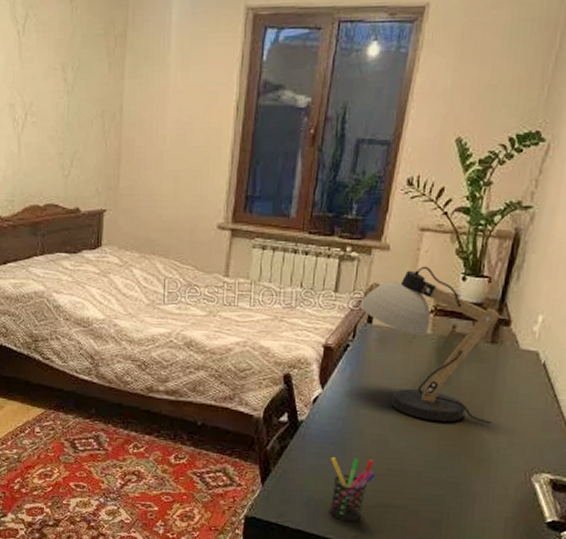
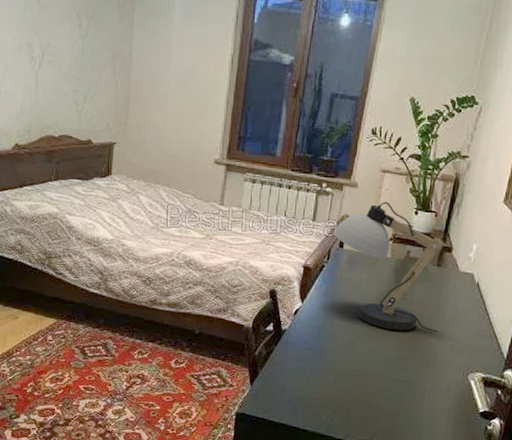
pen holder: present [329,457,376,523] -> none [307,361,346,417]

